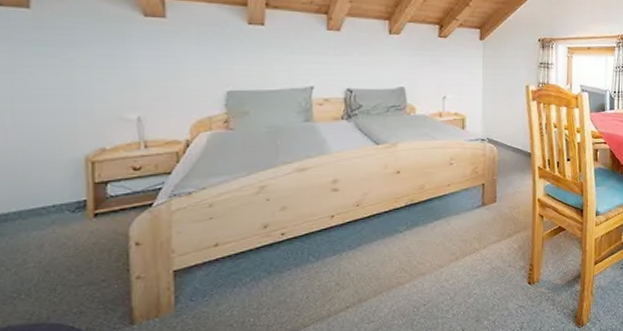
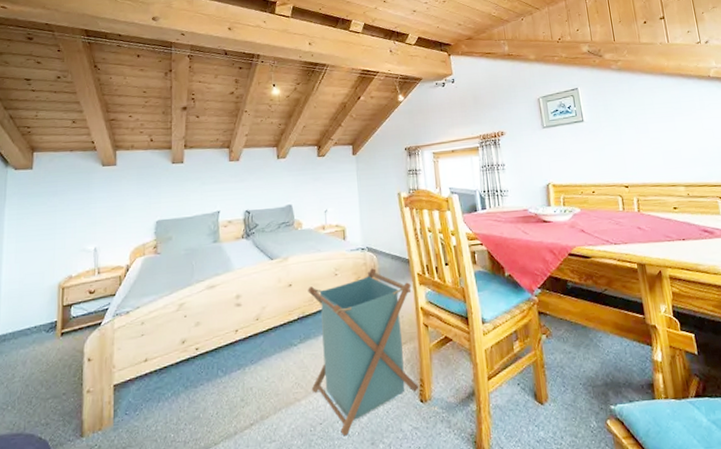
laundry basket: none [417,160,531,315] -> present [308,268,418,435]

